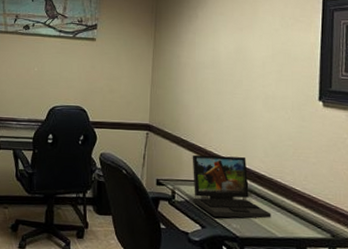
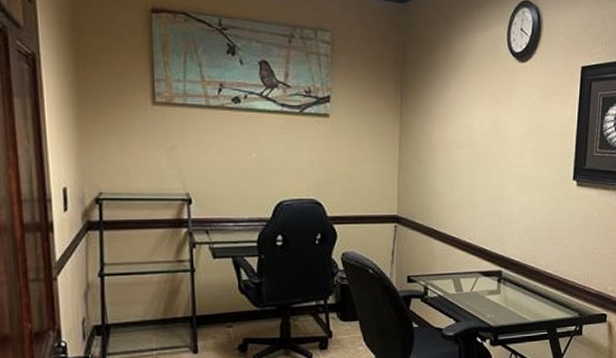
laptop: present [192,154,271,219] -> none [445,245,525,310]

